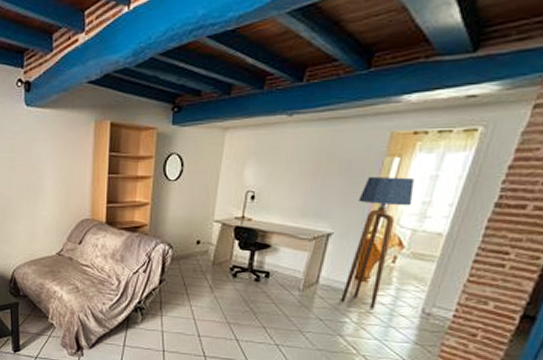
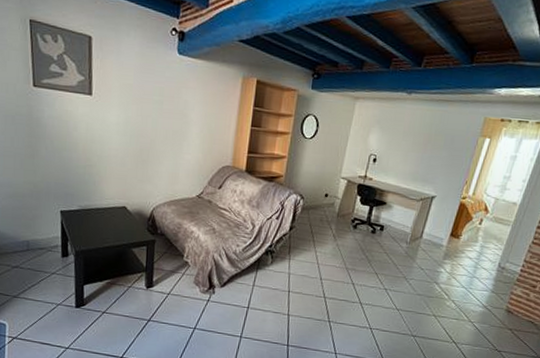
floor lamp: present [340,176,415,309] -> none [438,151,499,262]

